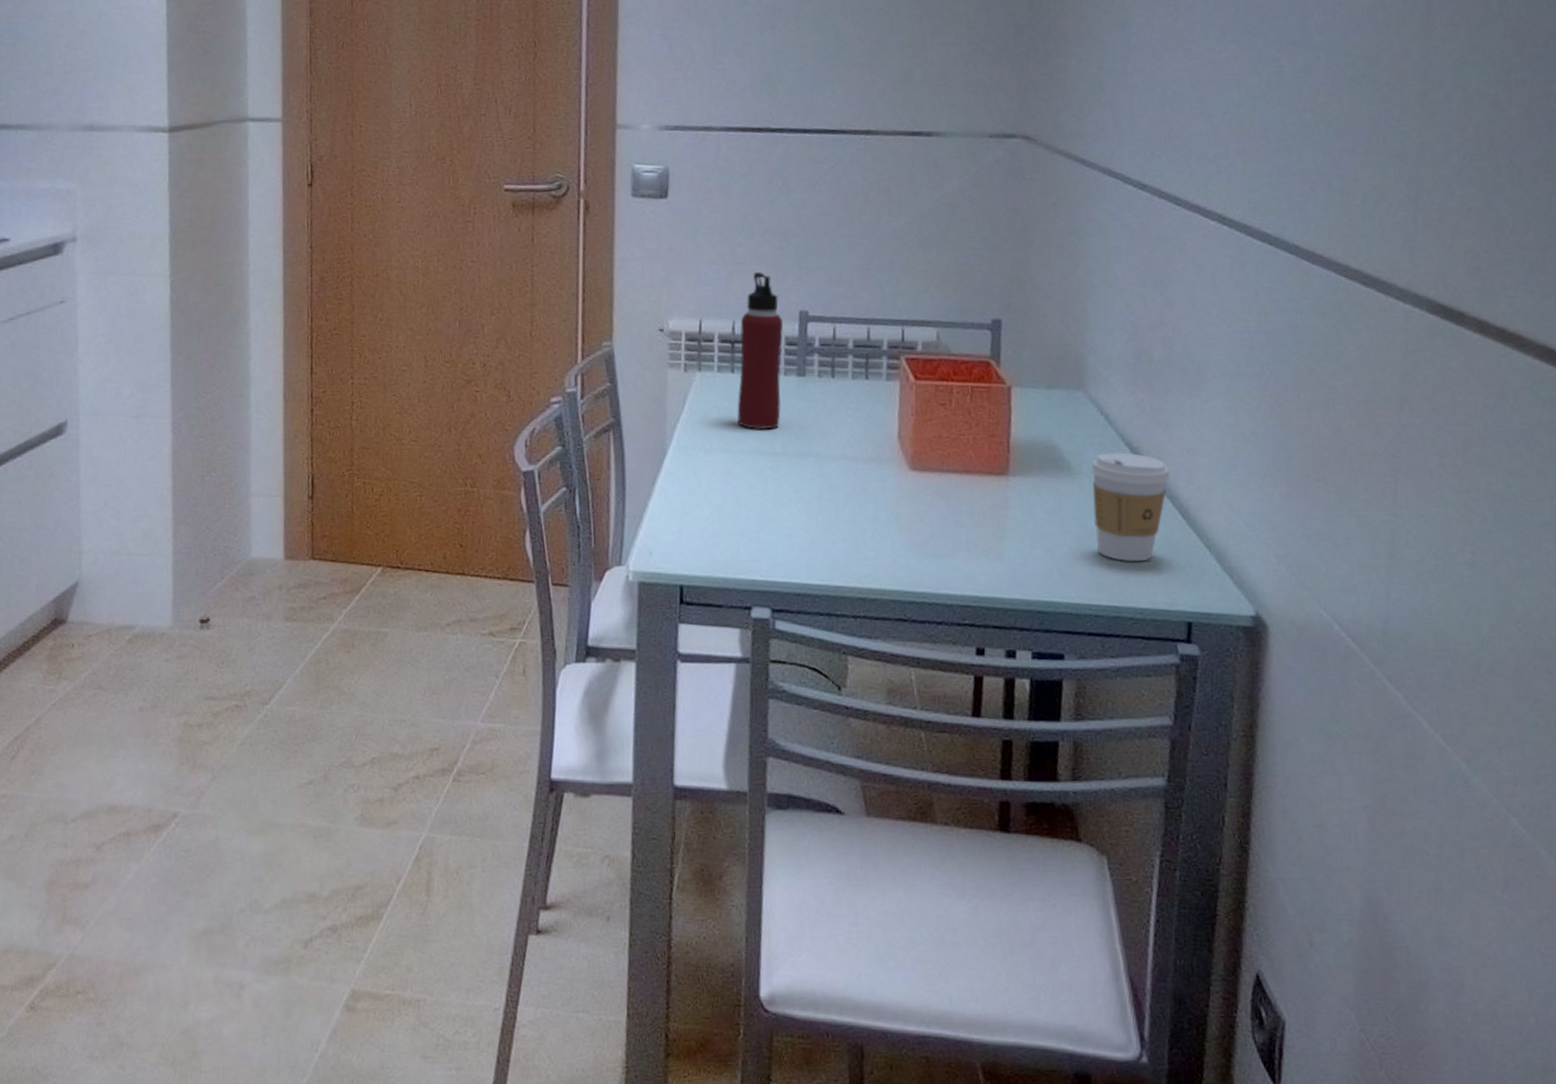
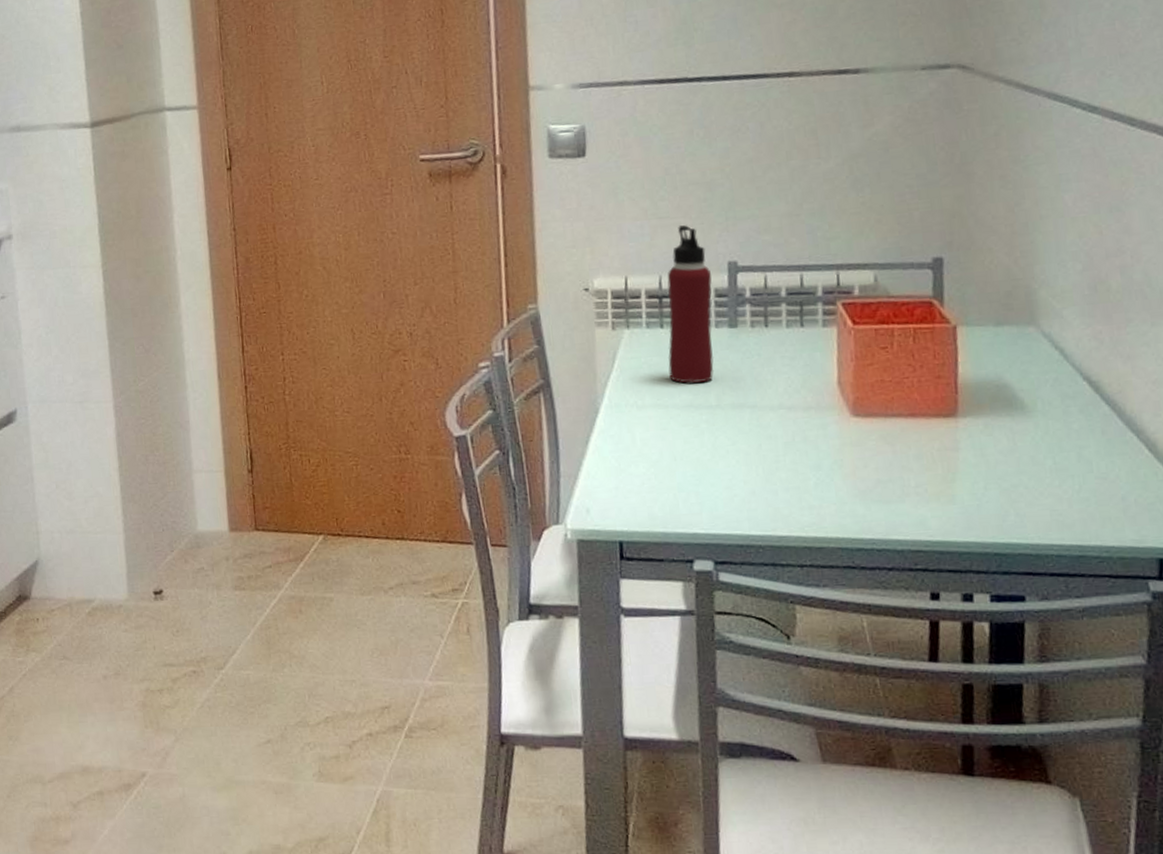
coffee cup: present [1091,452,1170,562] -> none [1046,387,1134,499]

